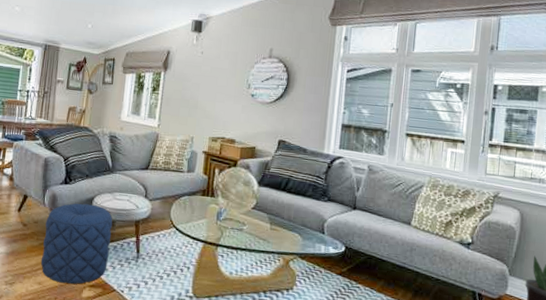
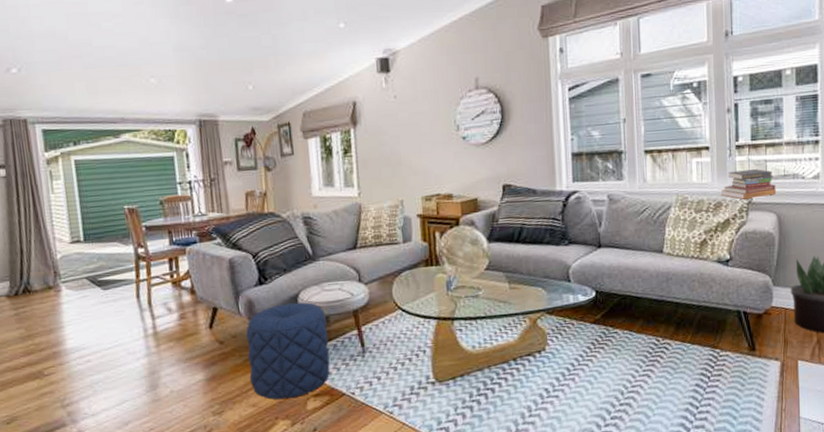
books: none [471,165,522,194] -> present [721,169,776,200]

